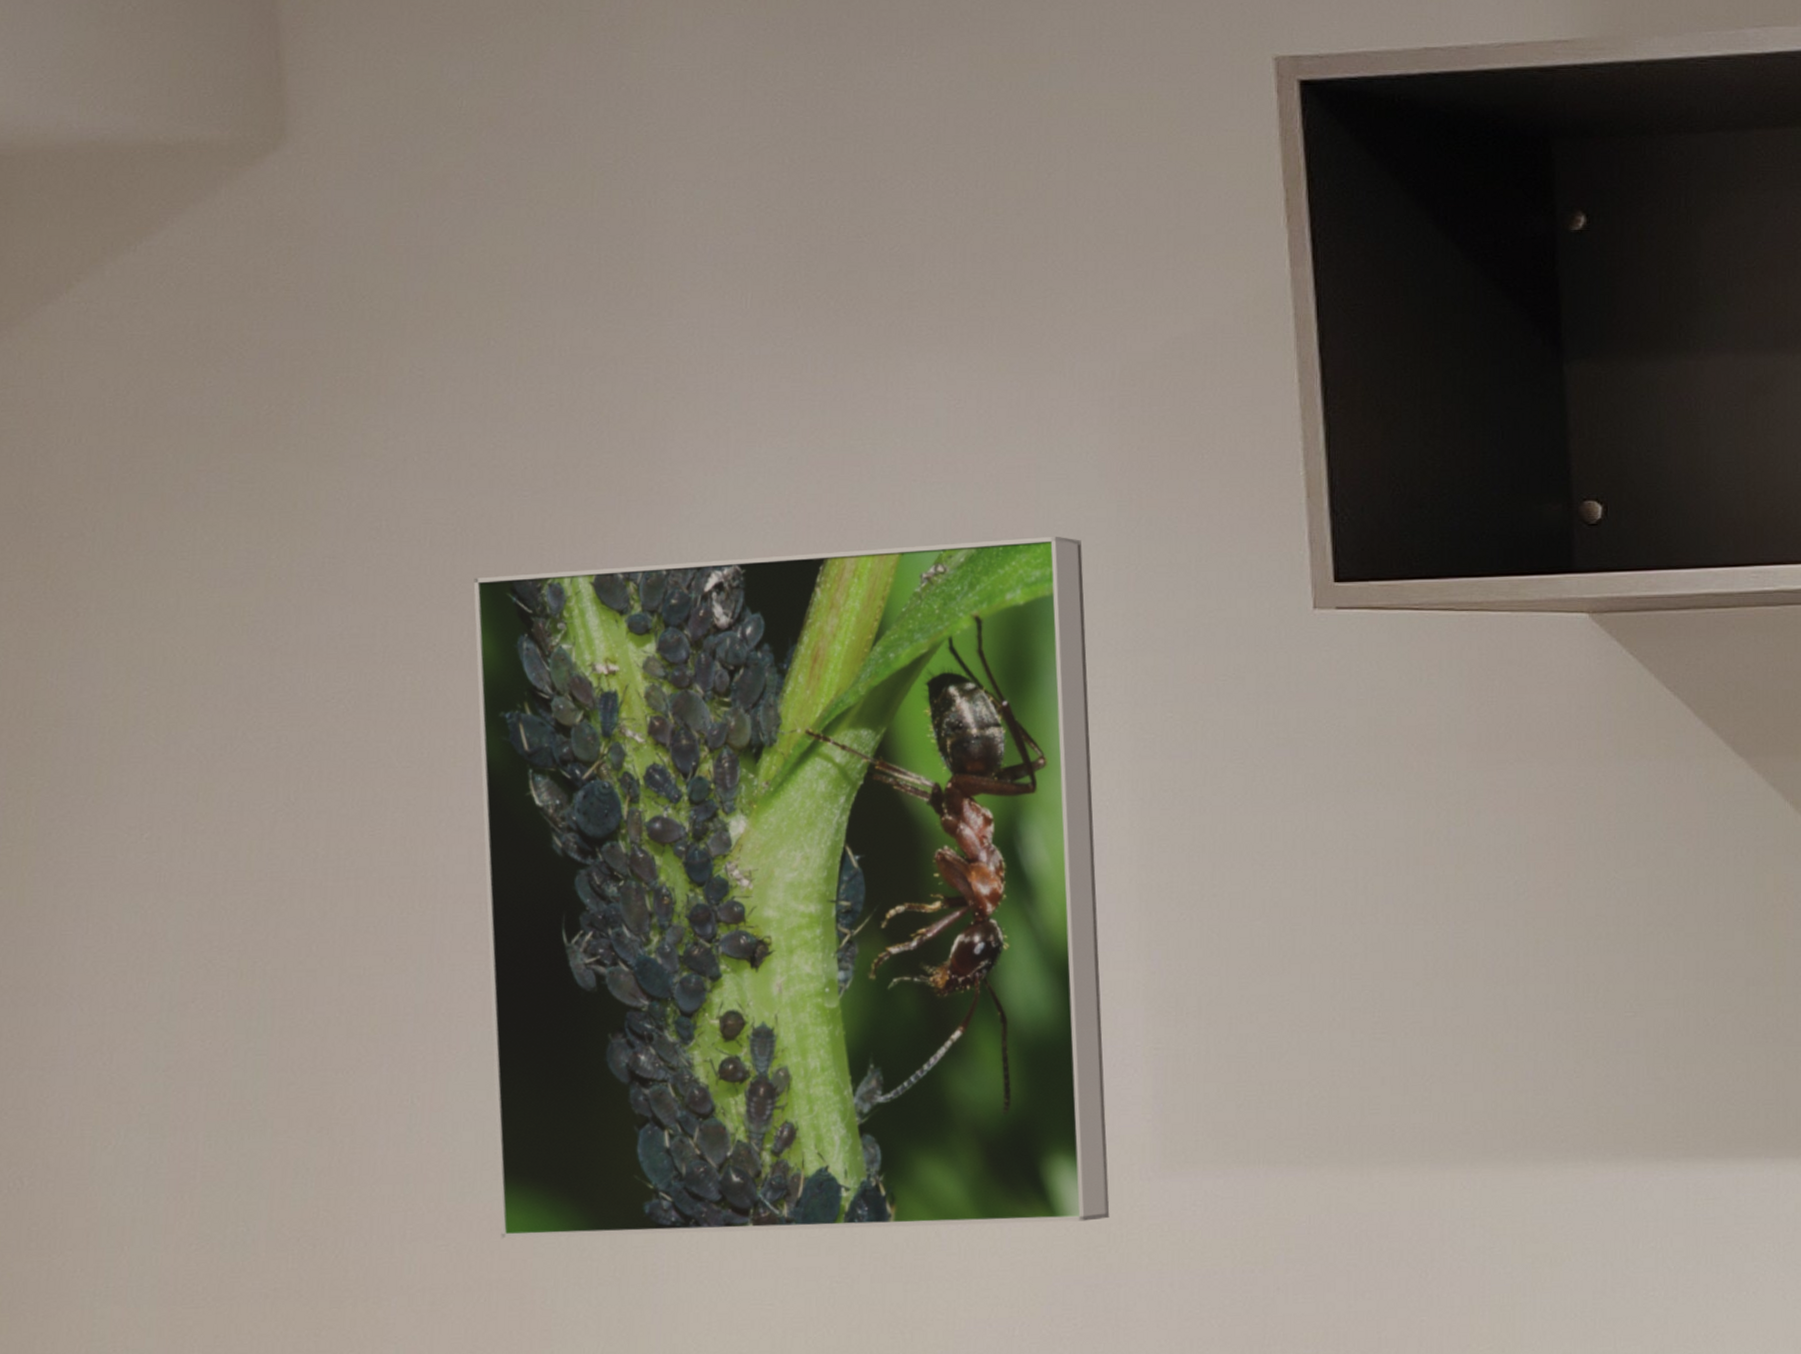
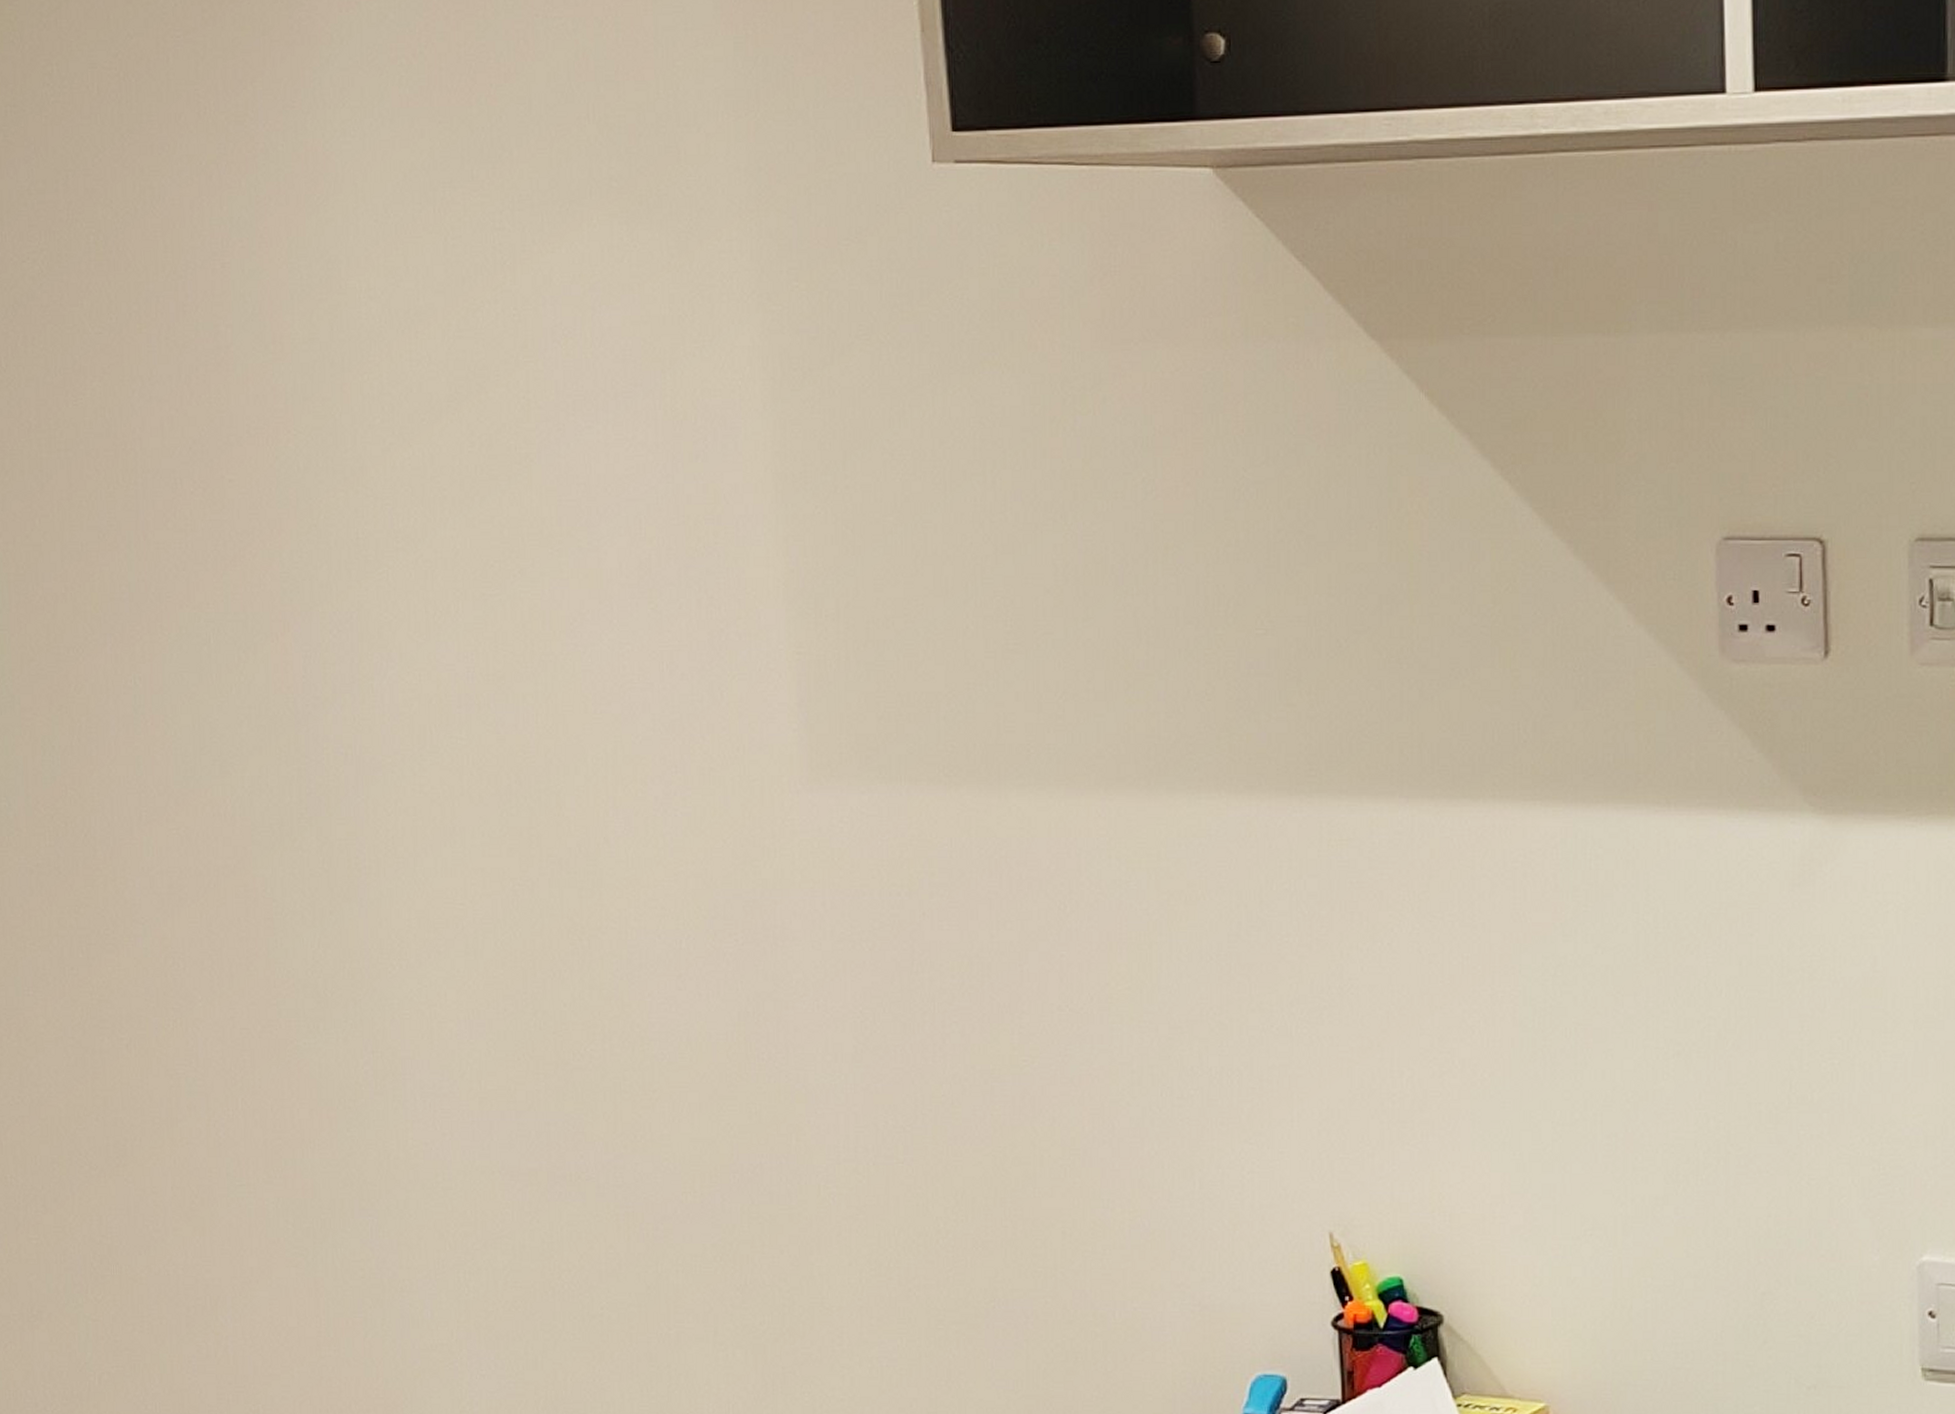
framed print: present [473,536,1110,1239] -> none [140,78,763,833]

